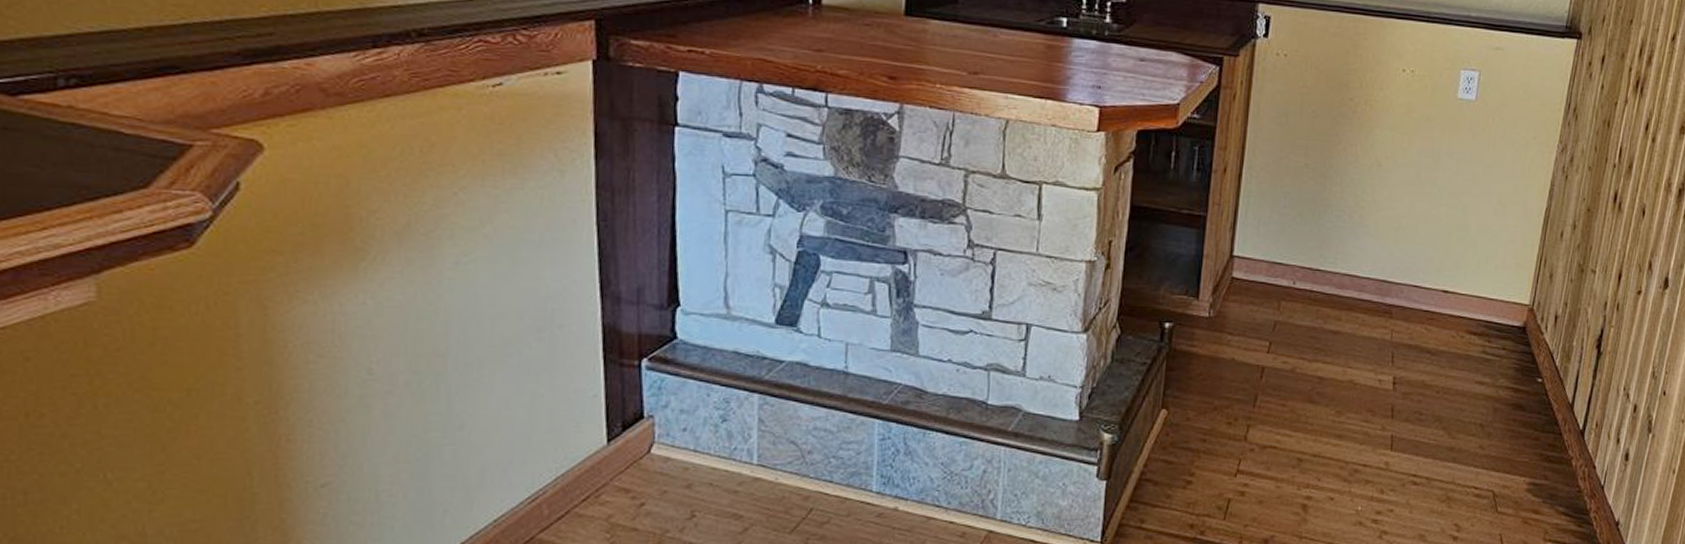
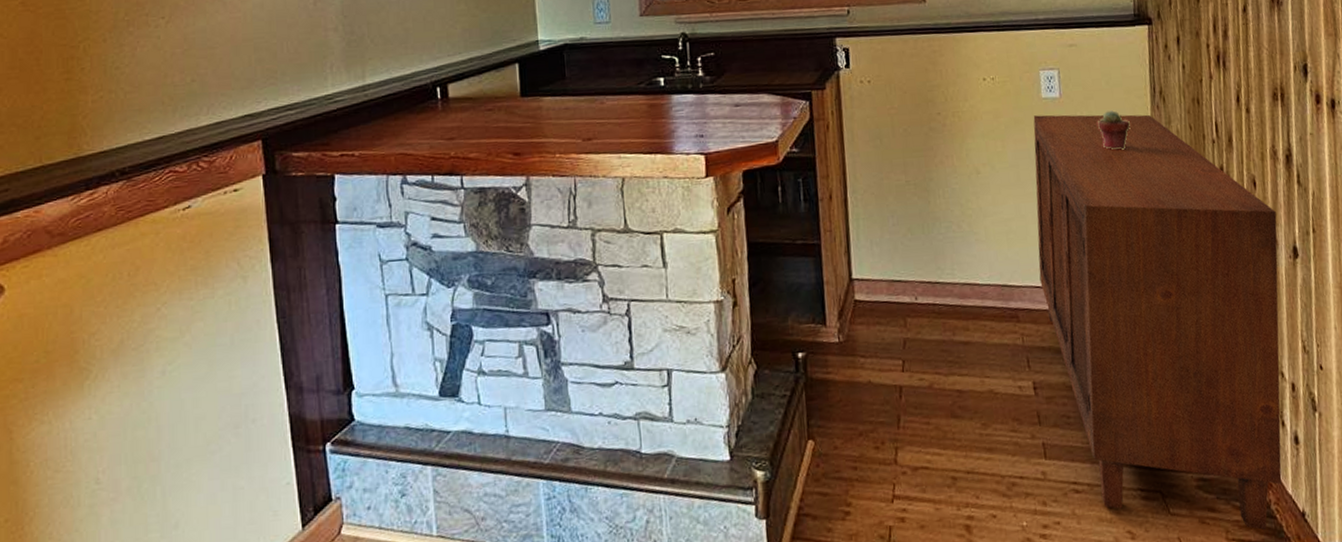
cabinet: none [1419,115,1657,534] -> present [1033,114,1282,530]
potted succulent: none [1506,121,1539,162] -> present [1097,110,1131,150]

